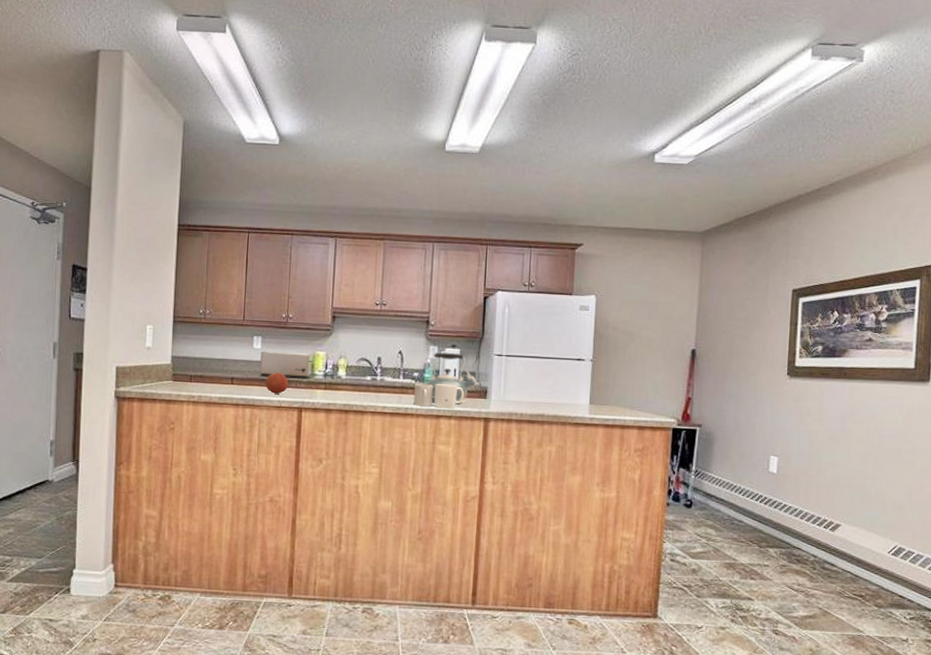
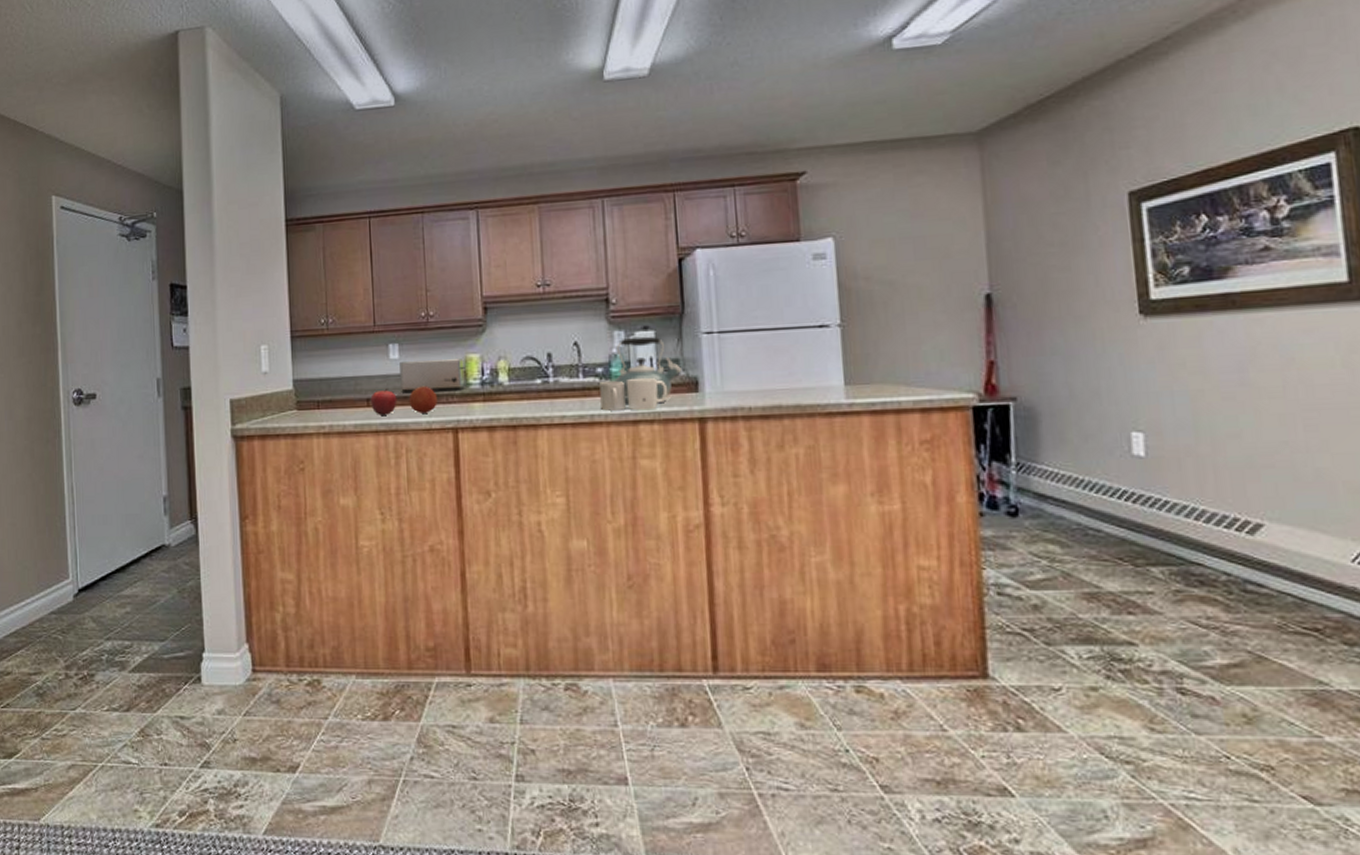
fruit: none [234,370,256,392] -> present [370,387,397,415]

